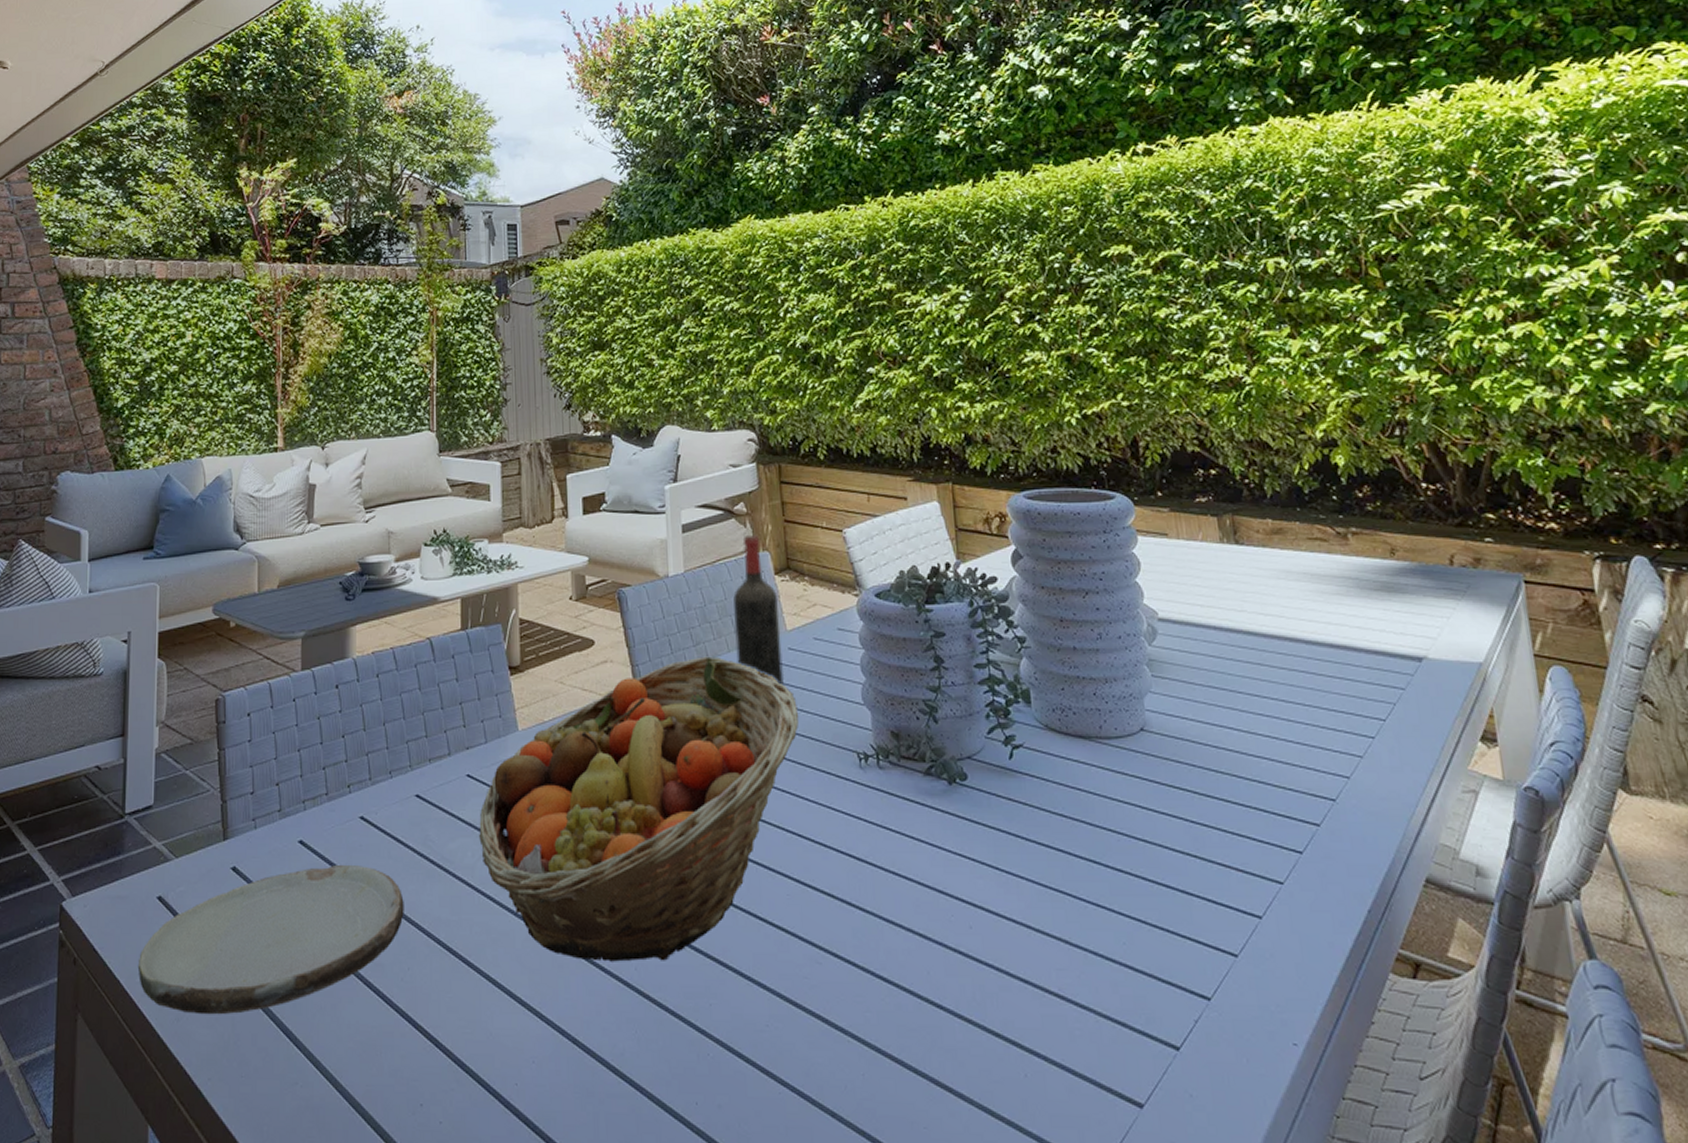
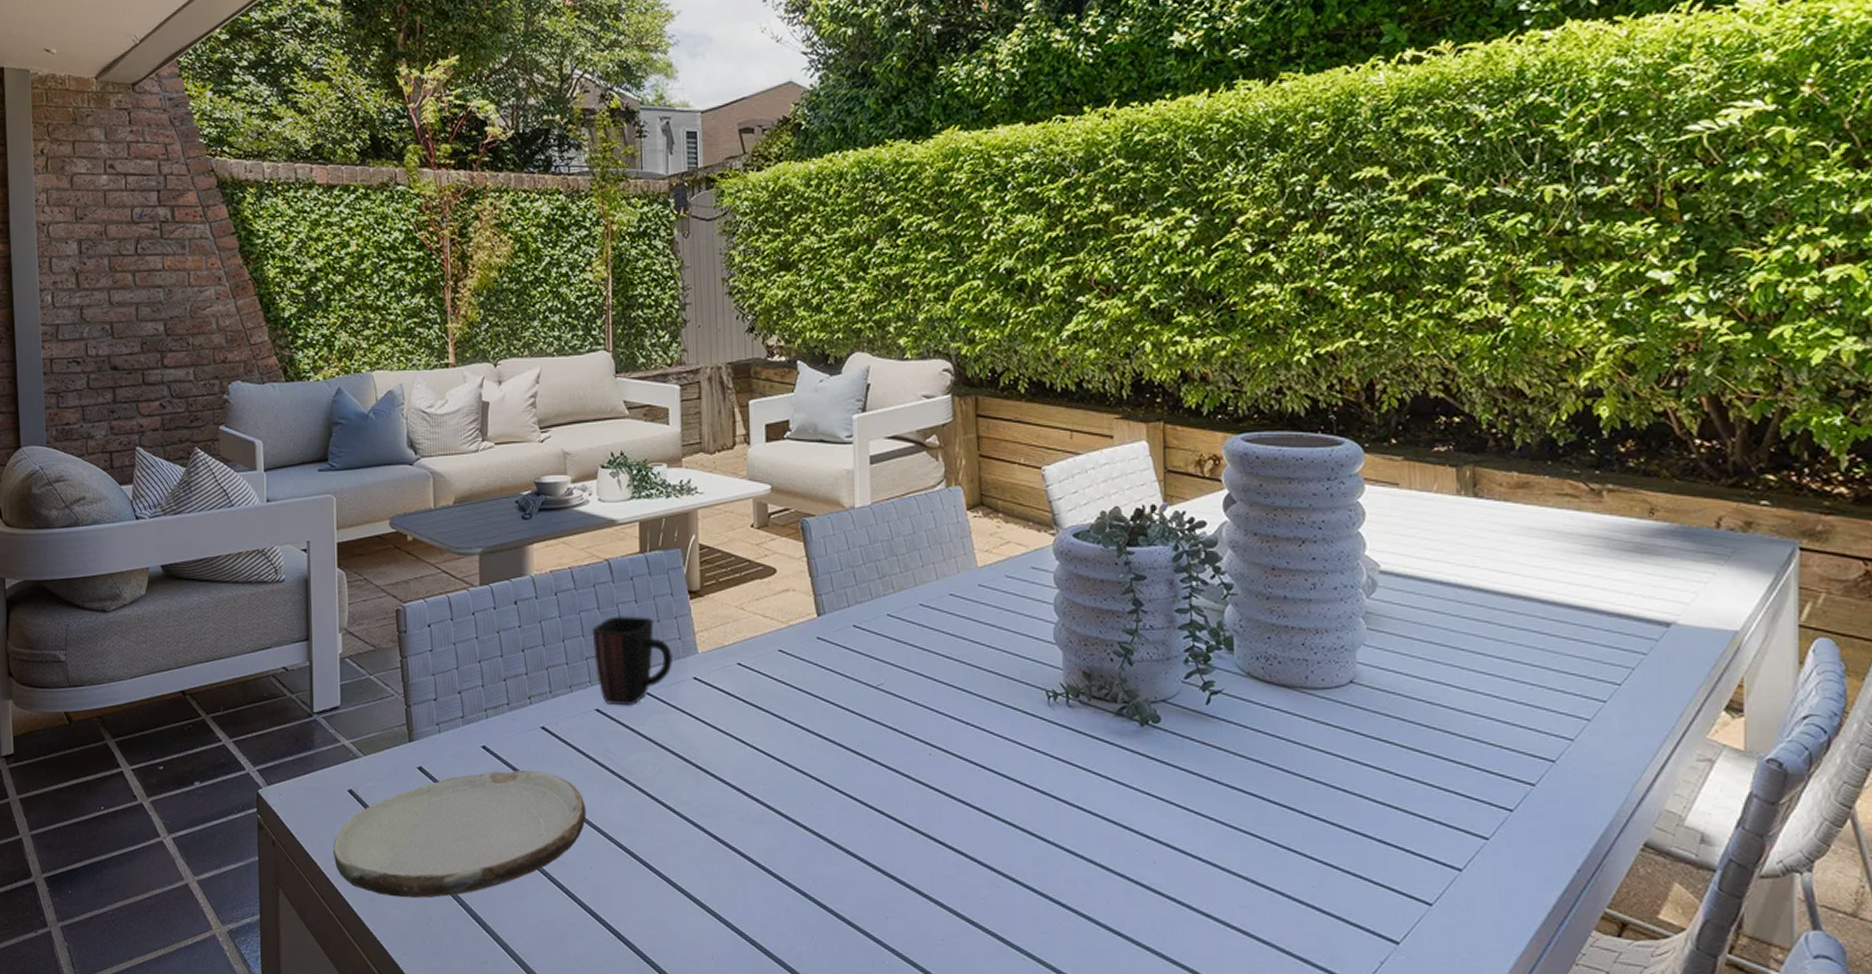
mug: none [413,695,494,790] -> present [592,616,674,706]
fruit basket: present [479,656,799,962] -> none [659,589,987,876]
wine bottle: present [733,534,785,685] -> none [921,468,974,621]

